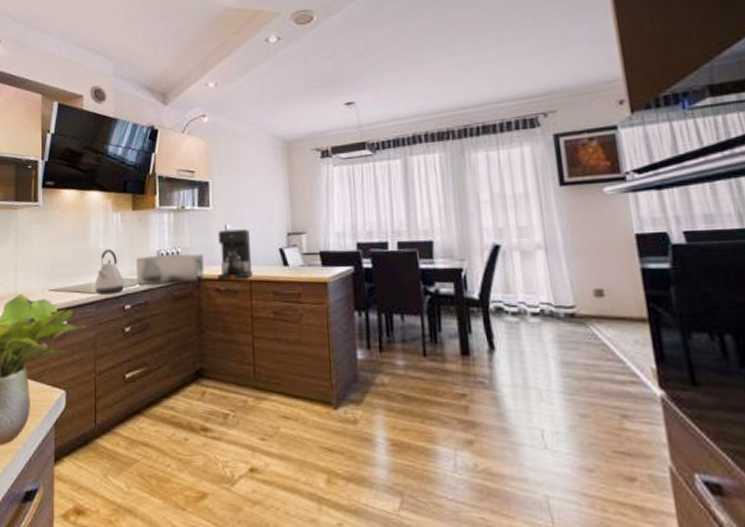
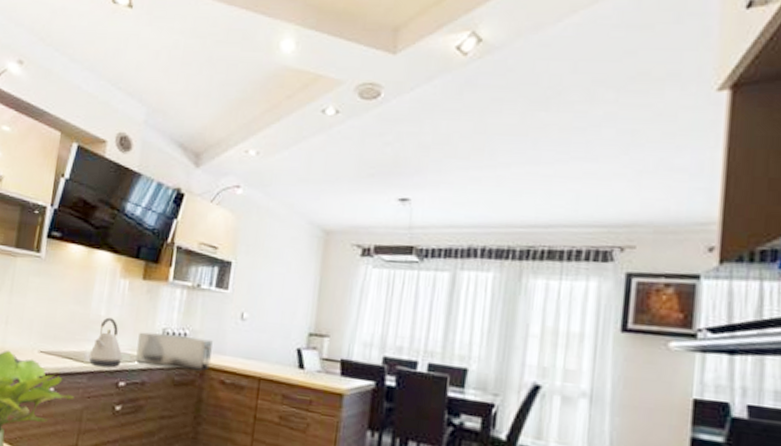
coffee maker: present [217,229,253,282] -> none [224,318,268,378]

